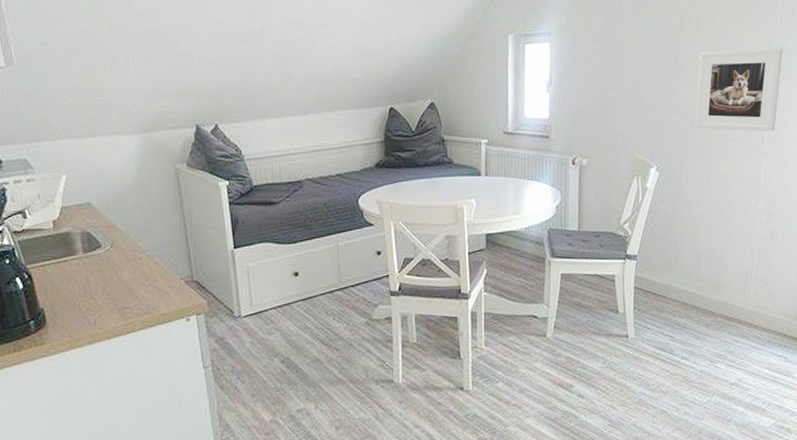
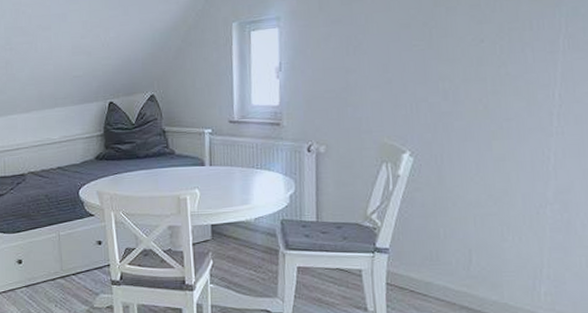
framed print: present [694,47,784,132] -> none [457,11,575,109]

